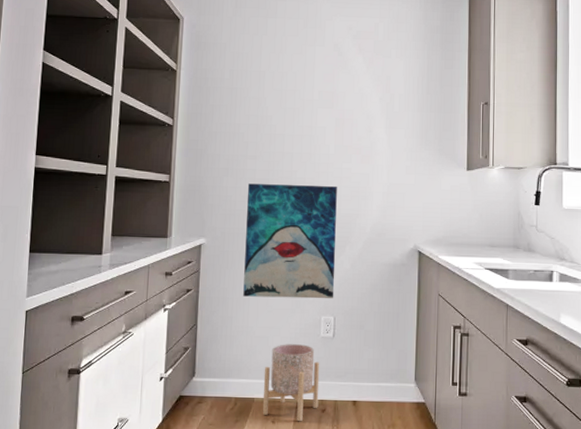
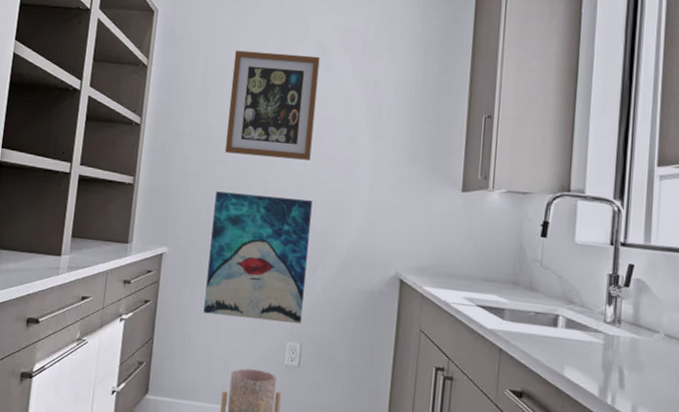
wall art: none [254,53,337,150] -> present [224,50,320,160]

